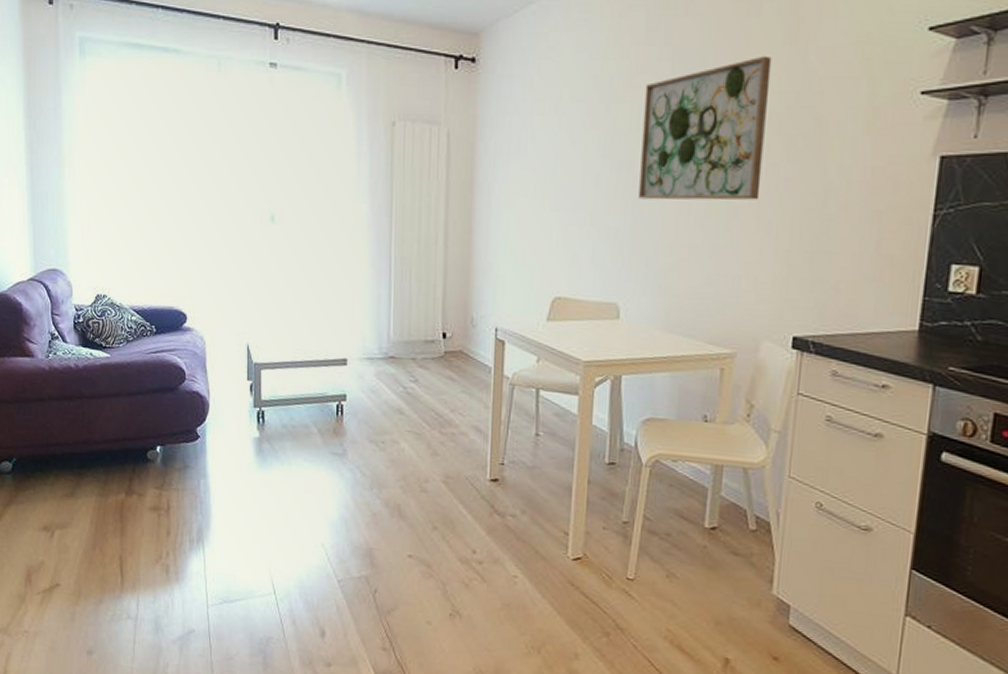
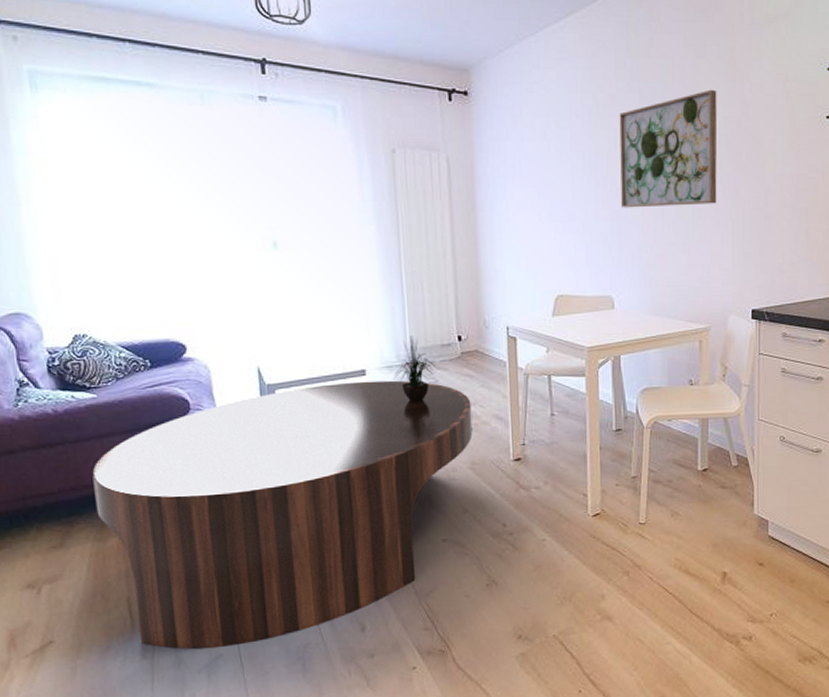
coffee table: none [101,370,451,625] -> present [92,380,473,650]
potted plant: none [374,327,418,401] -> present [393,336,437,402]

